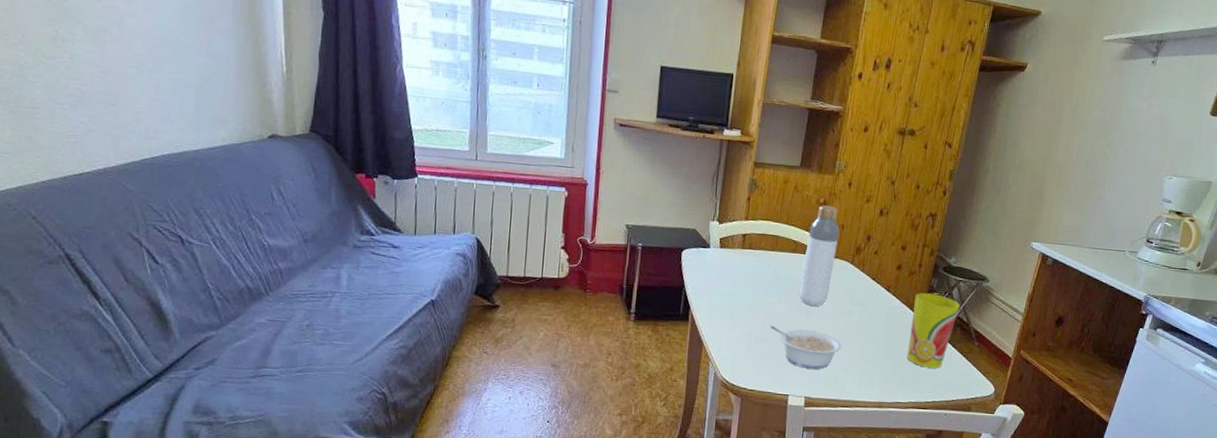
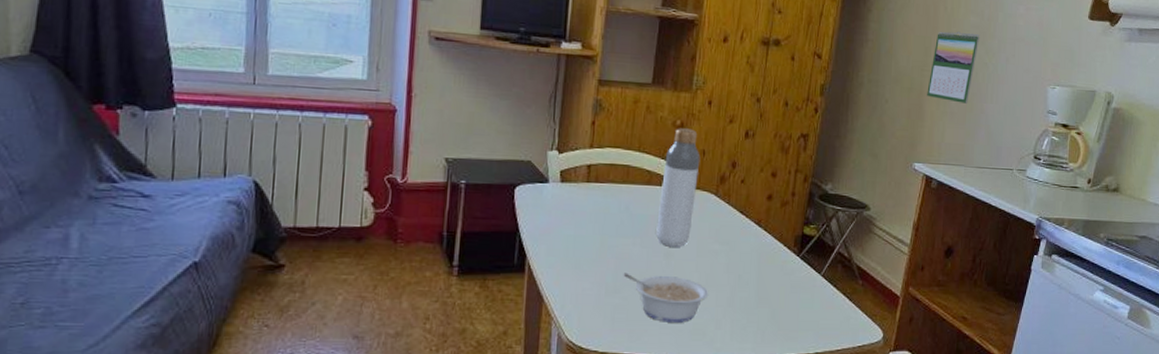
cup: present [907,293,960,368] -> none [783,226,840,314]
calendar: none [1048,124,1102,191] -> present [927,31,980,104]

